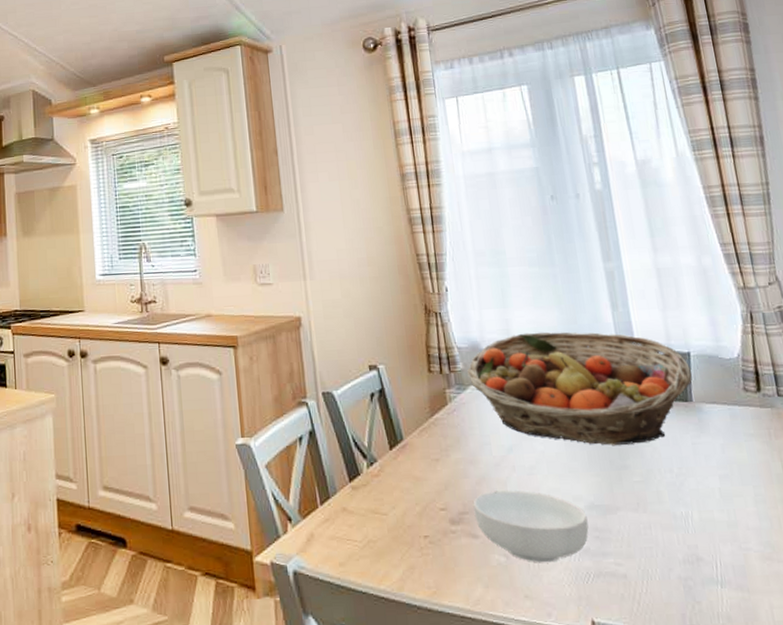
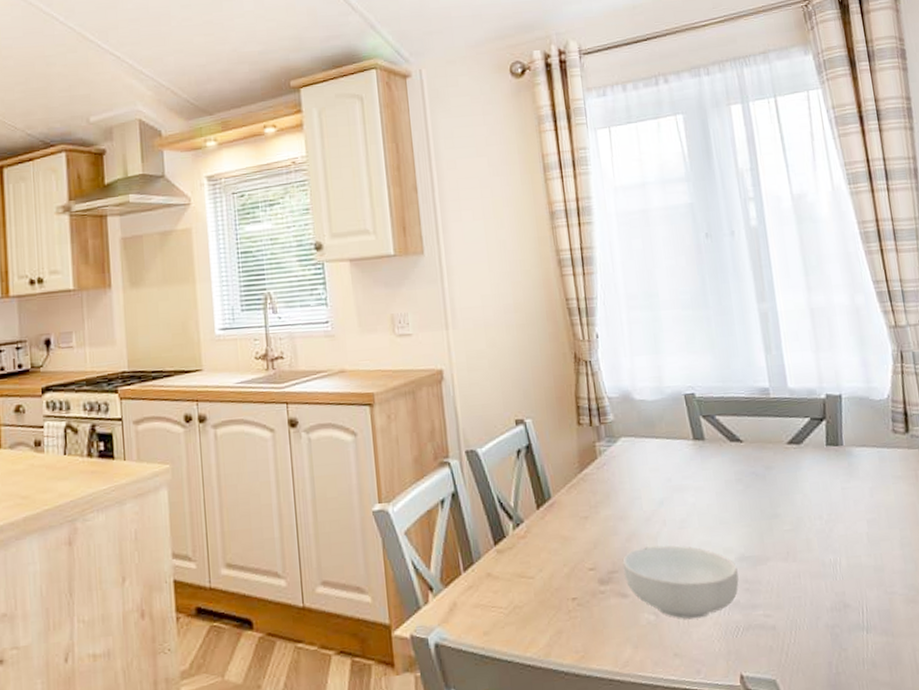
fruit basket: present [467,331,692,445] -> none [618,377,843,494]

